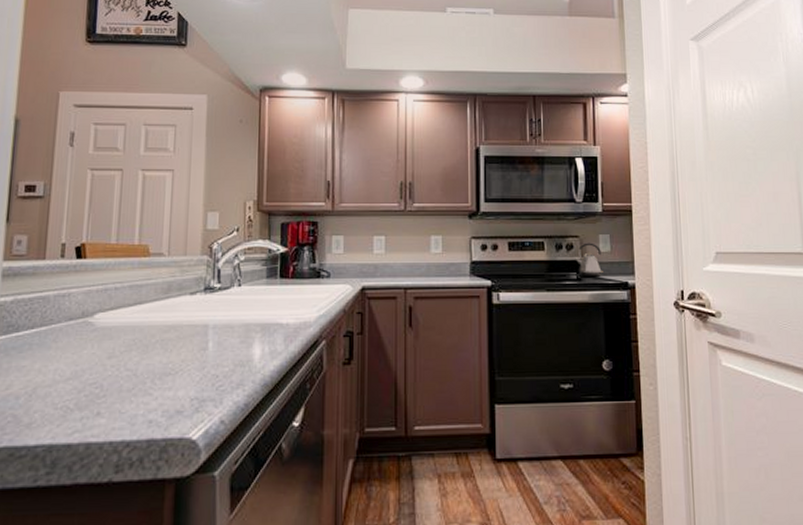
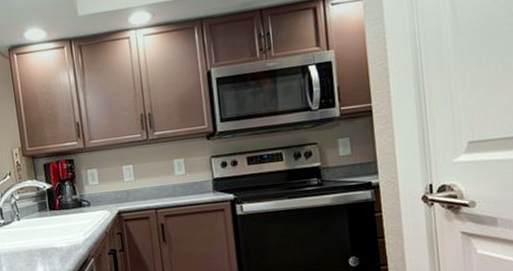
kettle: present [575,243,605,278] -> none [314,147,346,183]

